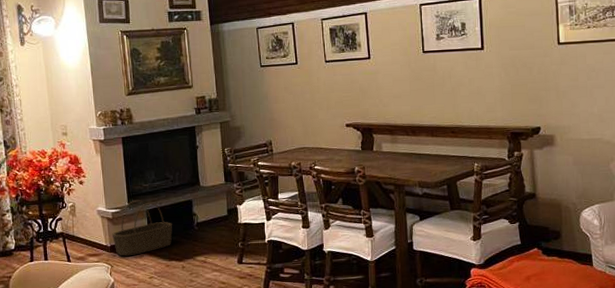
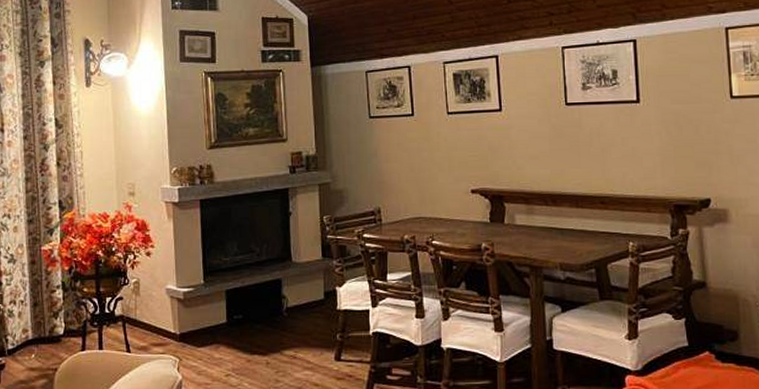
basket: present [112,200,172,257] -> none [183,278,256,348]

